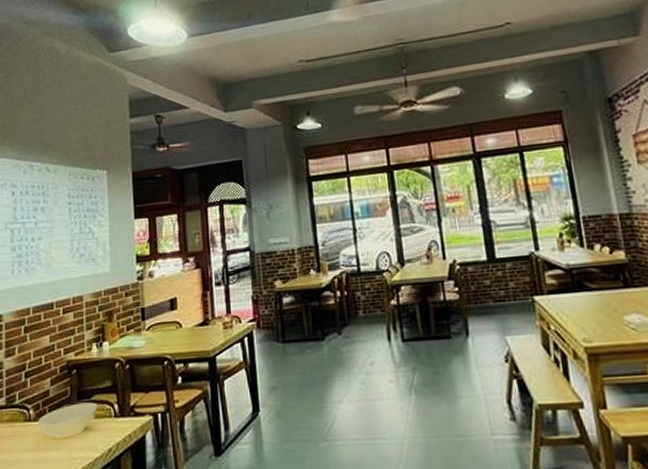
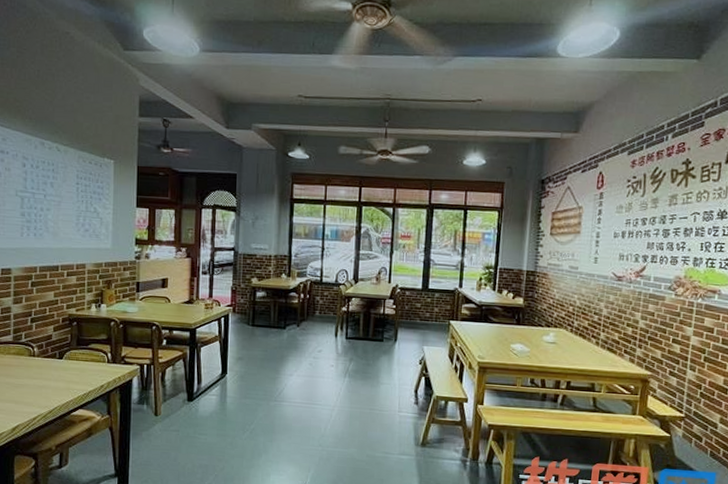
bowl: present [38,402,98,440] -> none [41,348,93,374]

